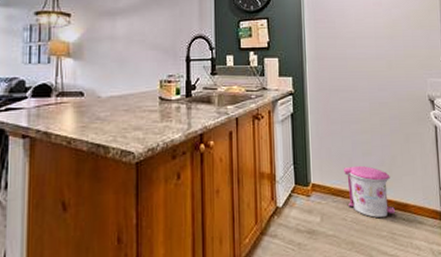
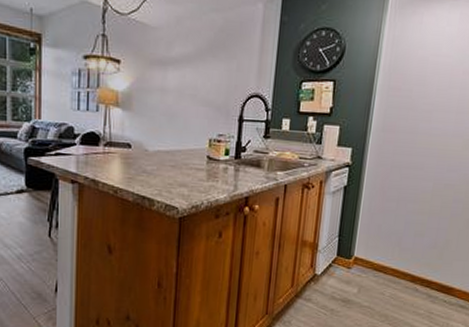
trash can: present [344,165,396,218] -> none [389,245,440,298]

